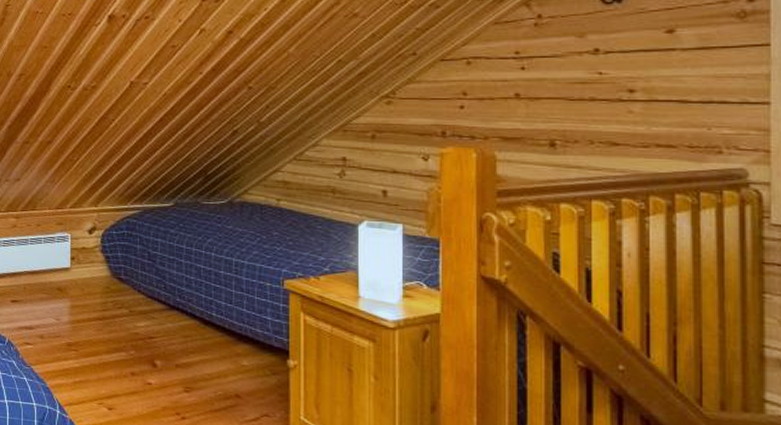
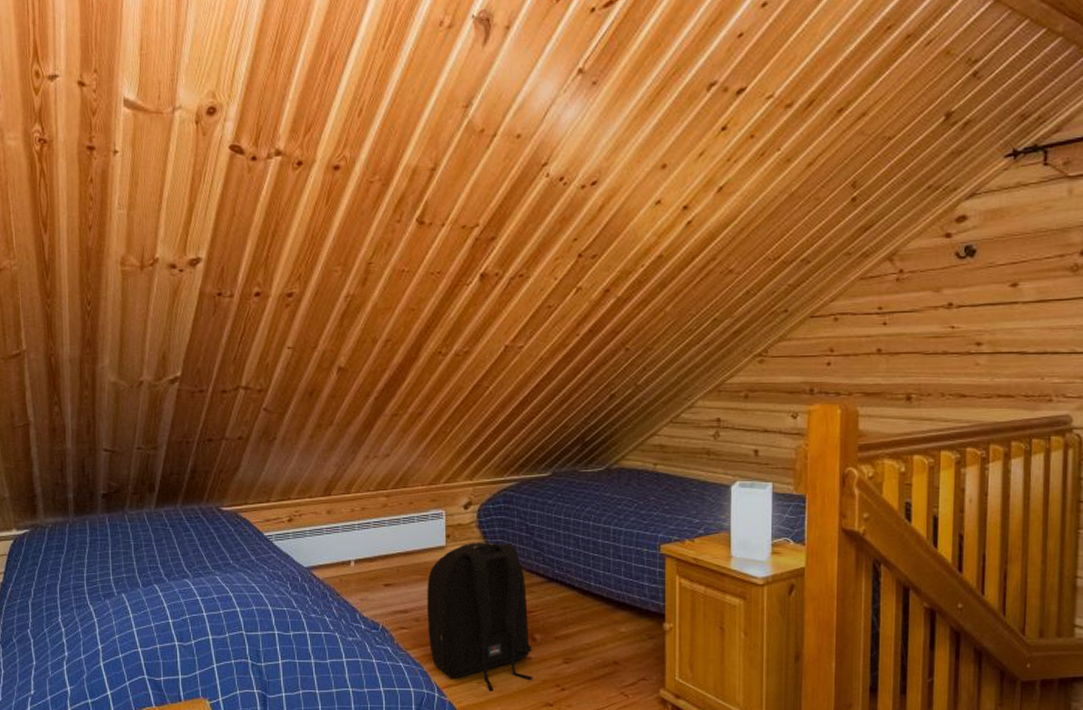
backpack: none [51,265,154,414] -> present [427,542,534,692]

